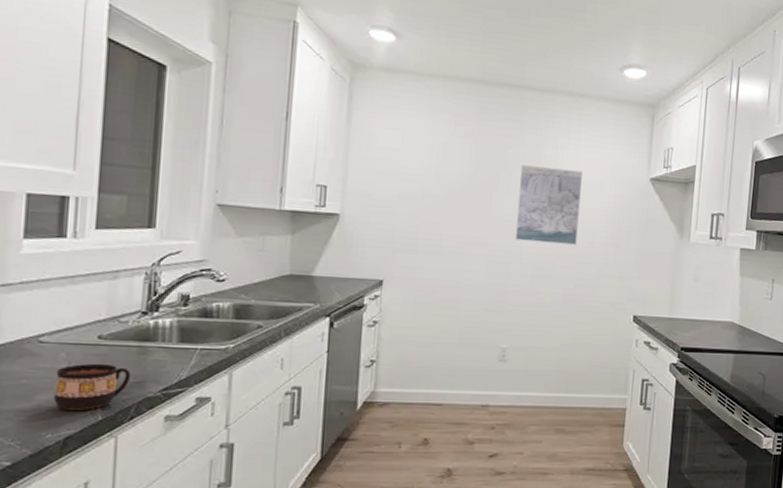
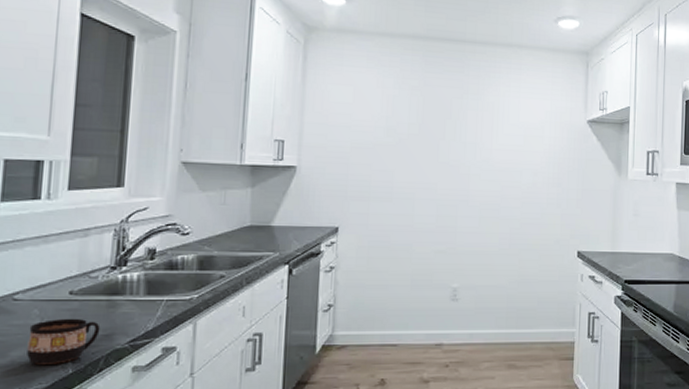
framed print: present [515,165,582,245] -> none [462,113,523,186]

